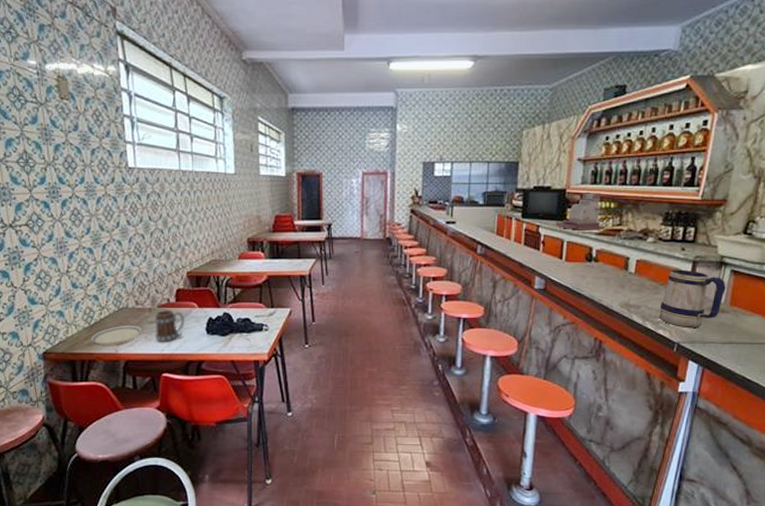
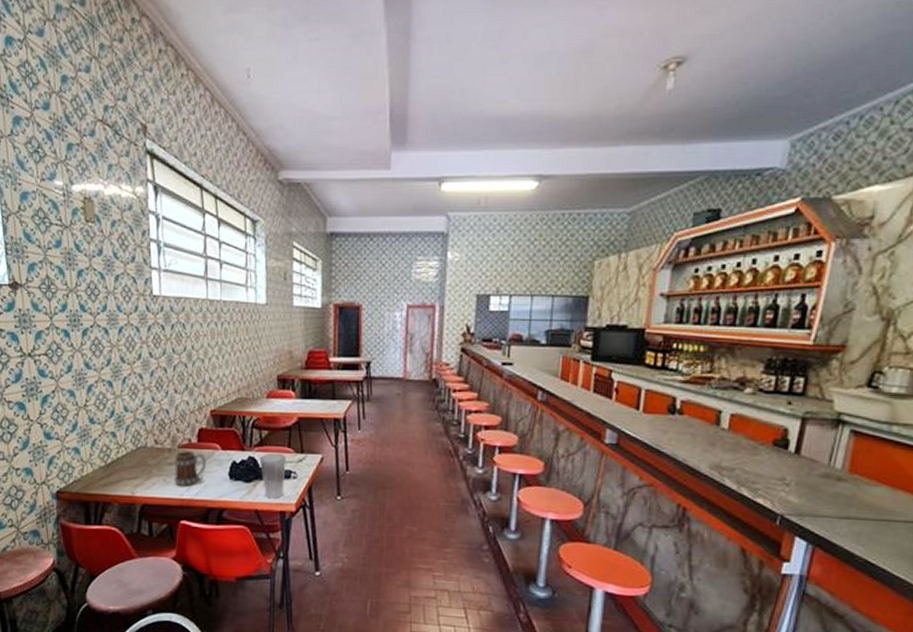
plate: present [91,325,142,346] -> none [107,465,160,488]
cup: none [234,308,258,350] -> present [259,453,286,499]
cash register: present [555,193,602,230] -> none [631,333,688,378]
beer mug: present [659,269,726,329] -> none [758,426,844,499]

